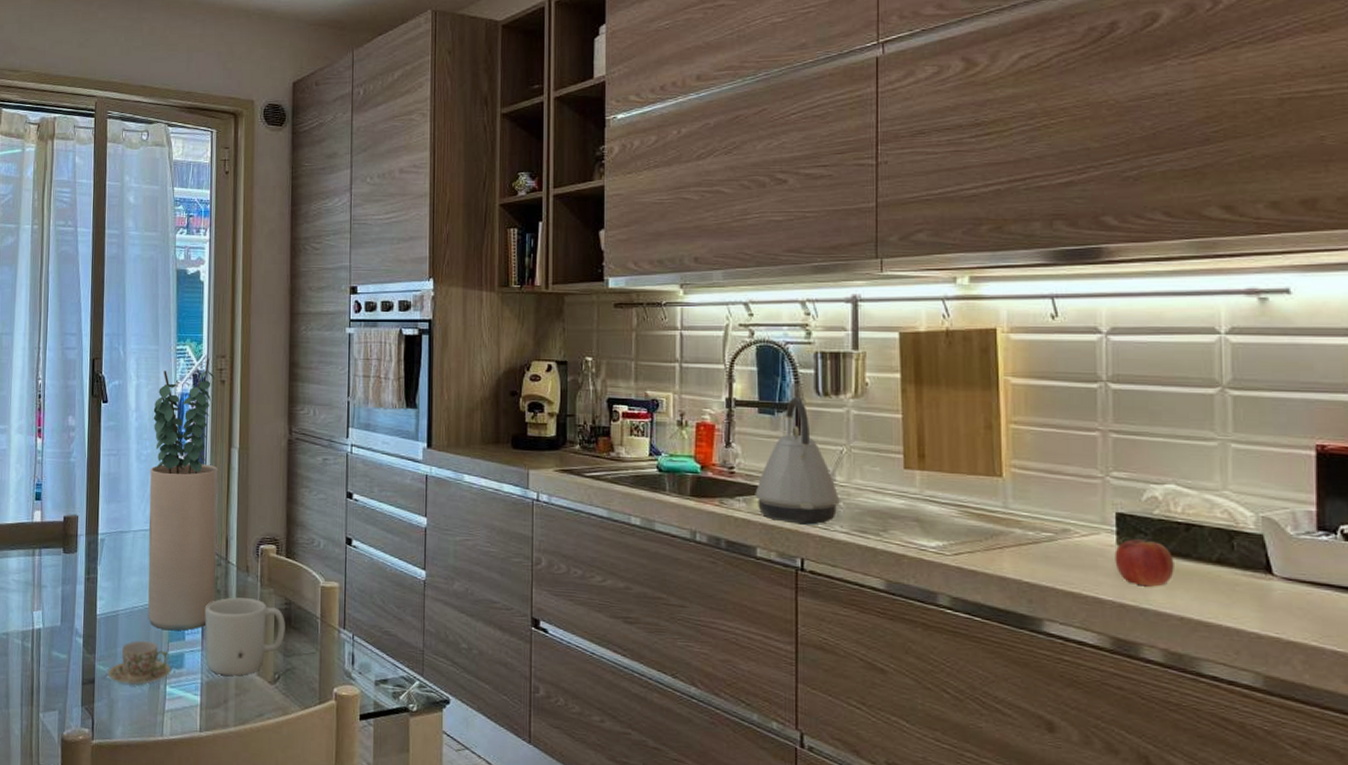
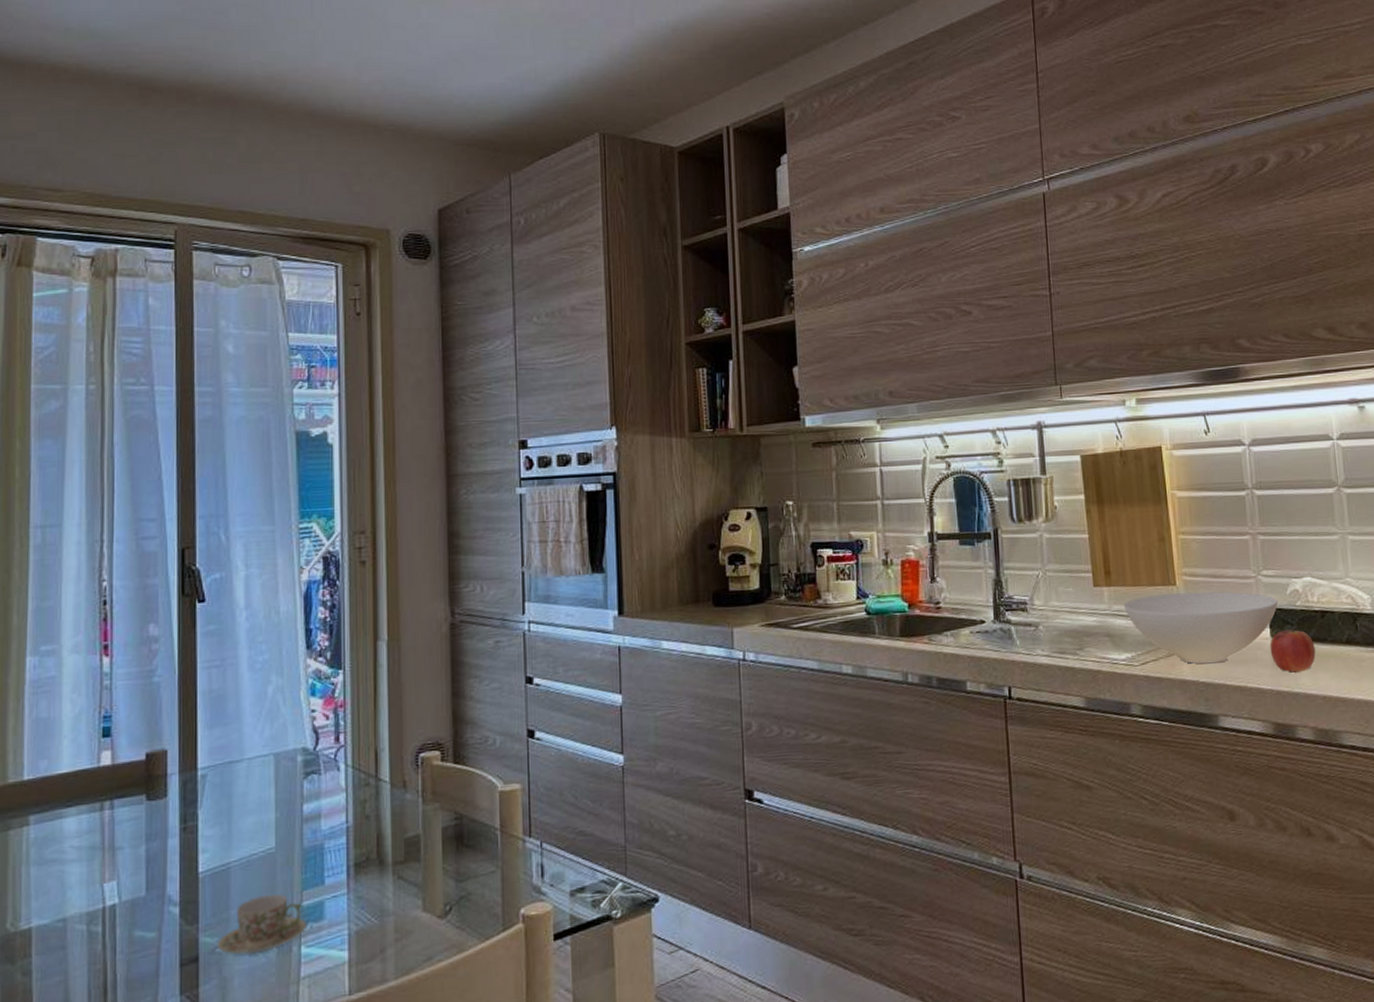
vase: present [148,358,218,631] -> none [269,536,364,876]
mug: present [205,597,285,676] -> none [351,818,456,919]
kettle: present [755,397,840,524] -> none [961,526,1039,653]
bowl: none [938,484,1129,565] -> present [1124,591,1278,664]

